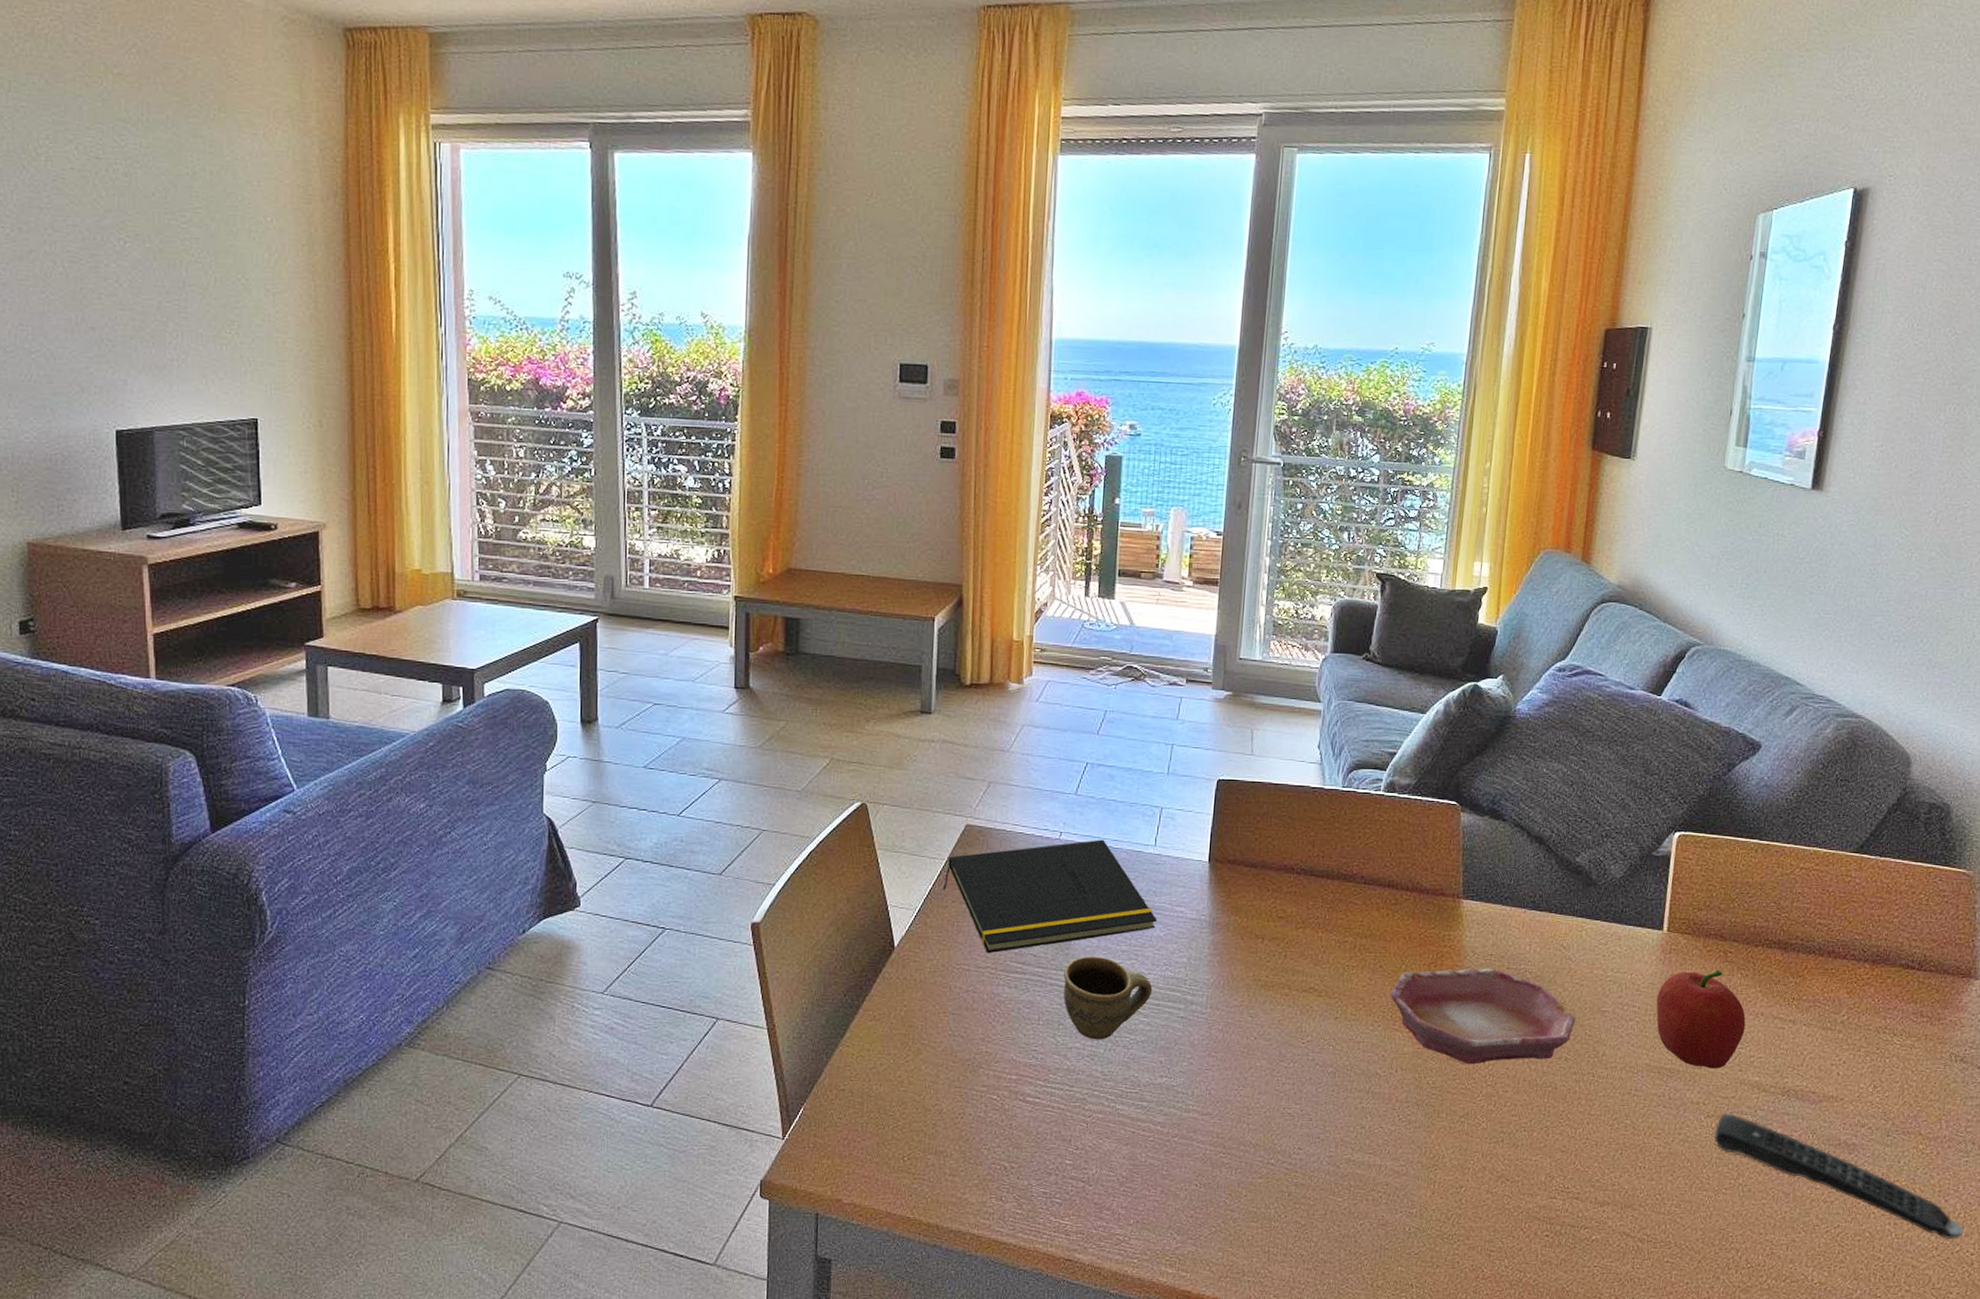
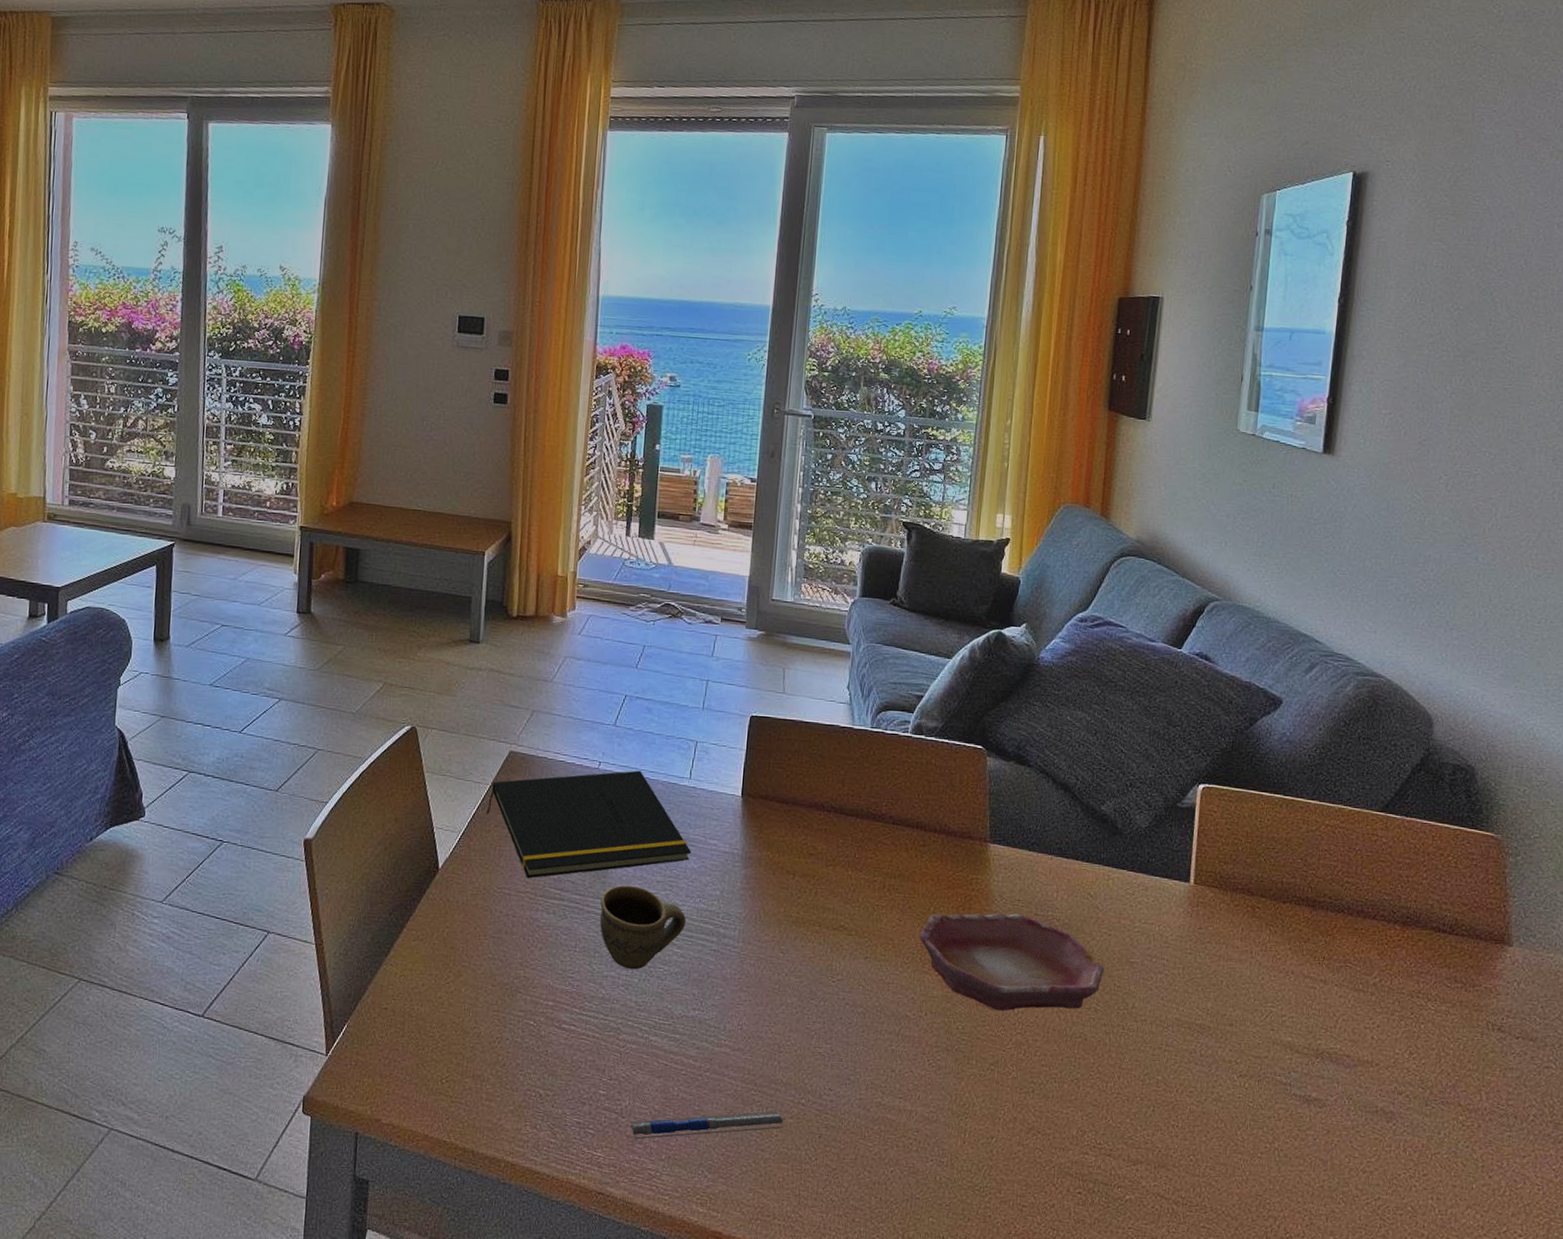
pen: none [1097,1172,1255,1206] -> present [629,1111,786,1140]
fruit: present [1656,969,1746,1069] -> none [1185,925,1276,1027]
remote control: present [1714,1113,1964,1239] -> none [1248,1073,1510,1218]

